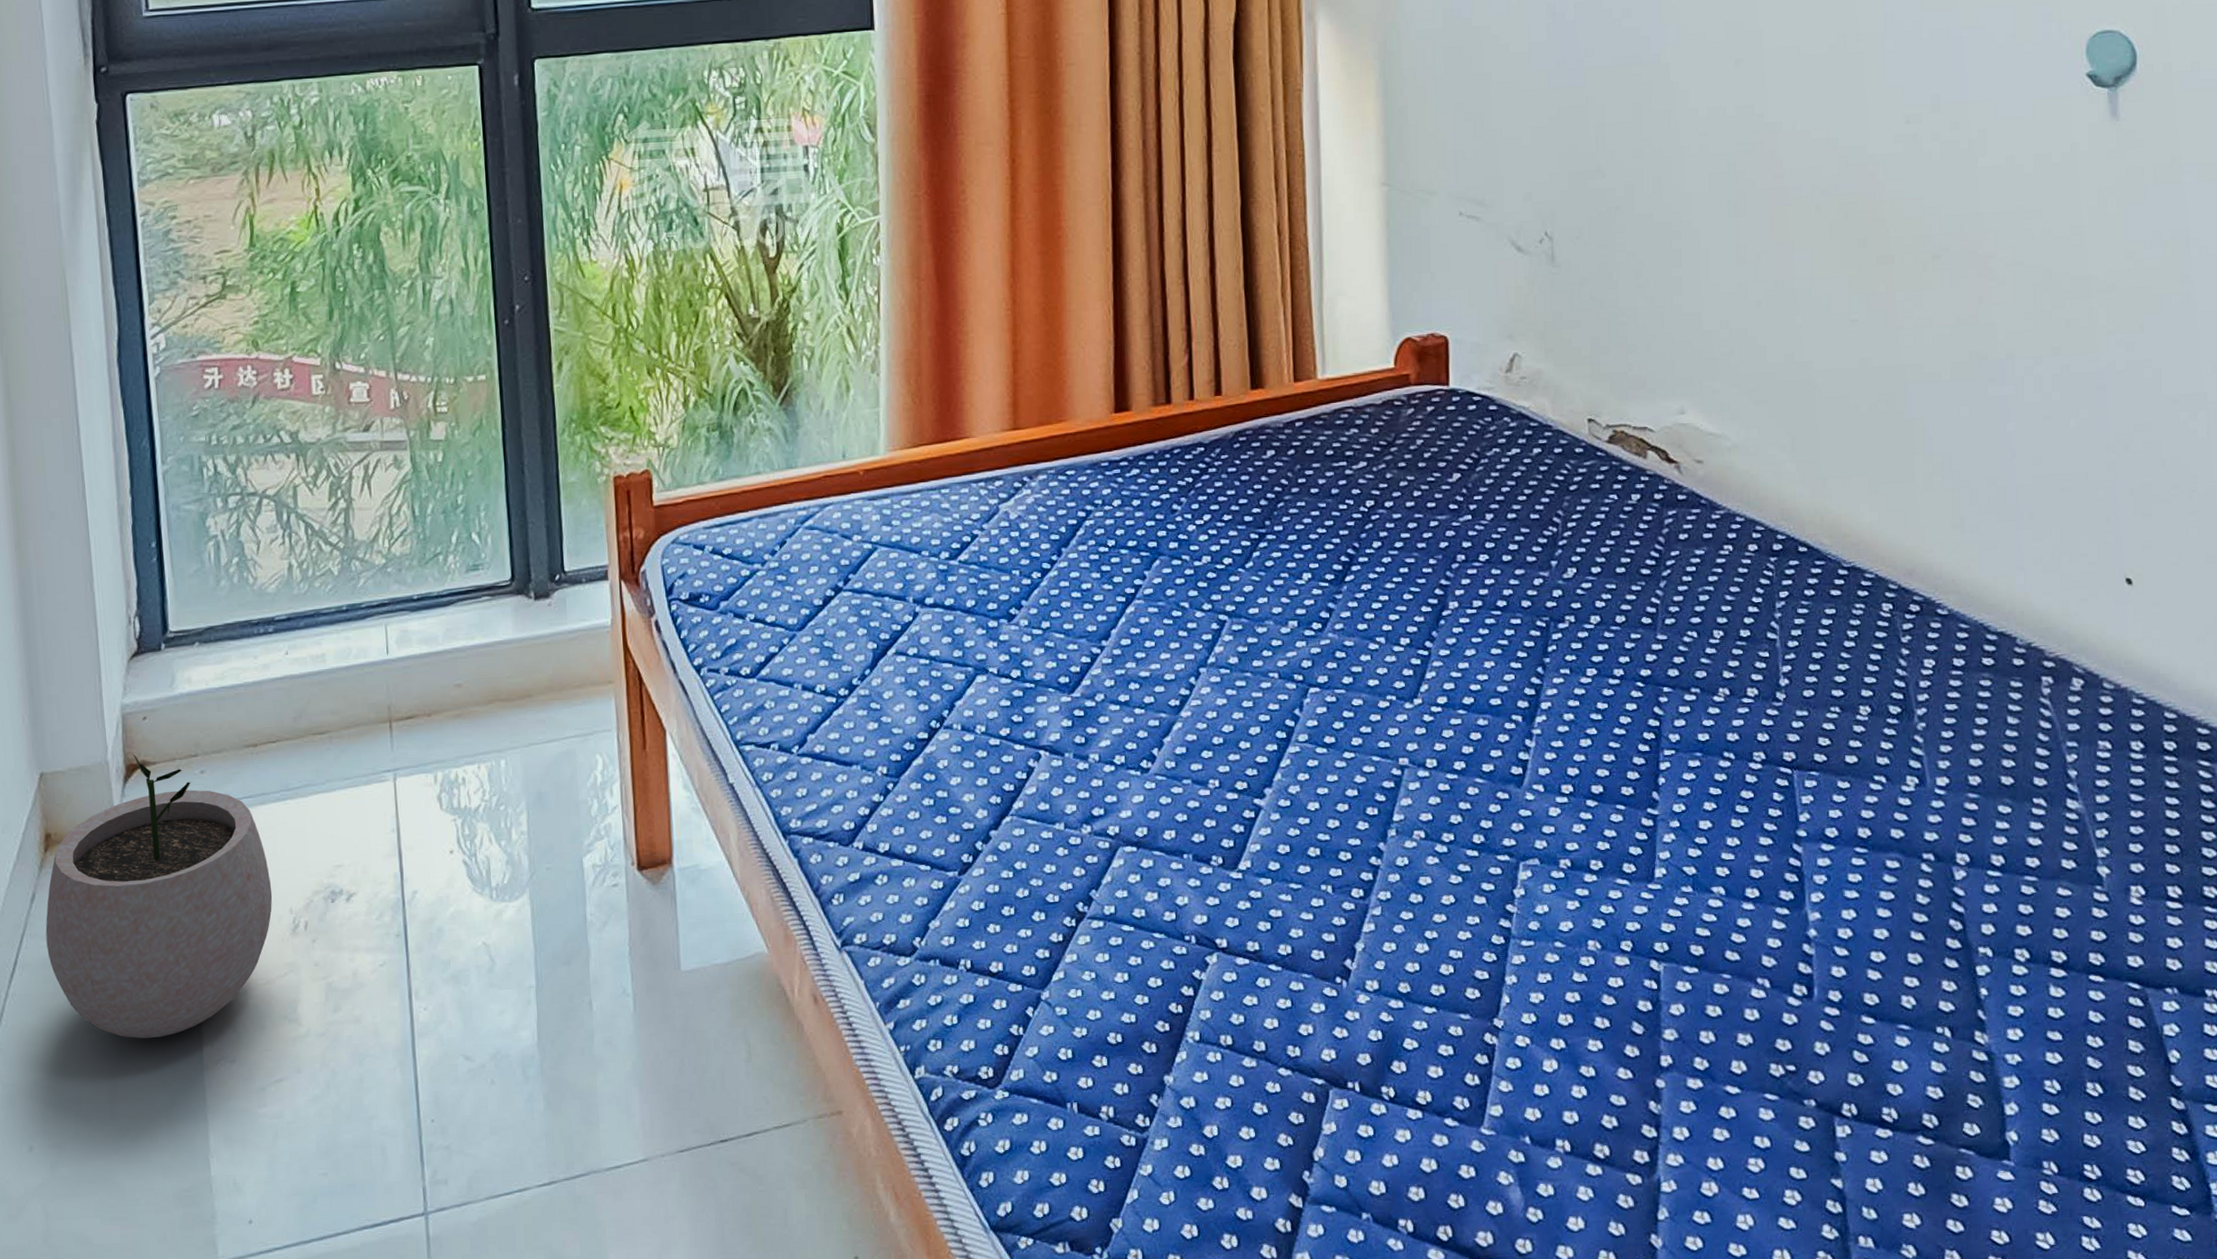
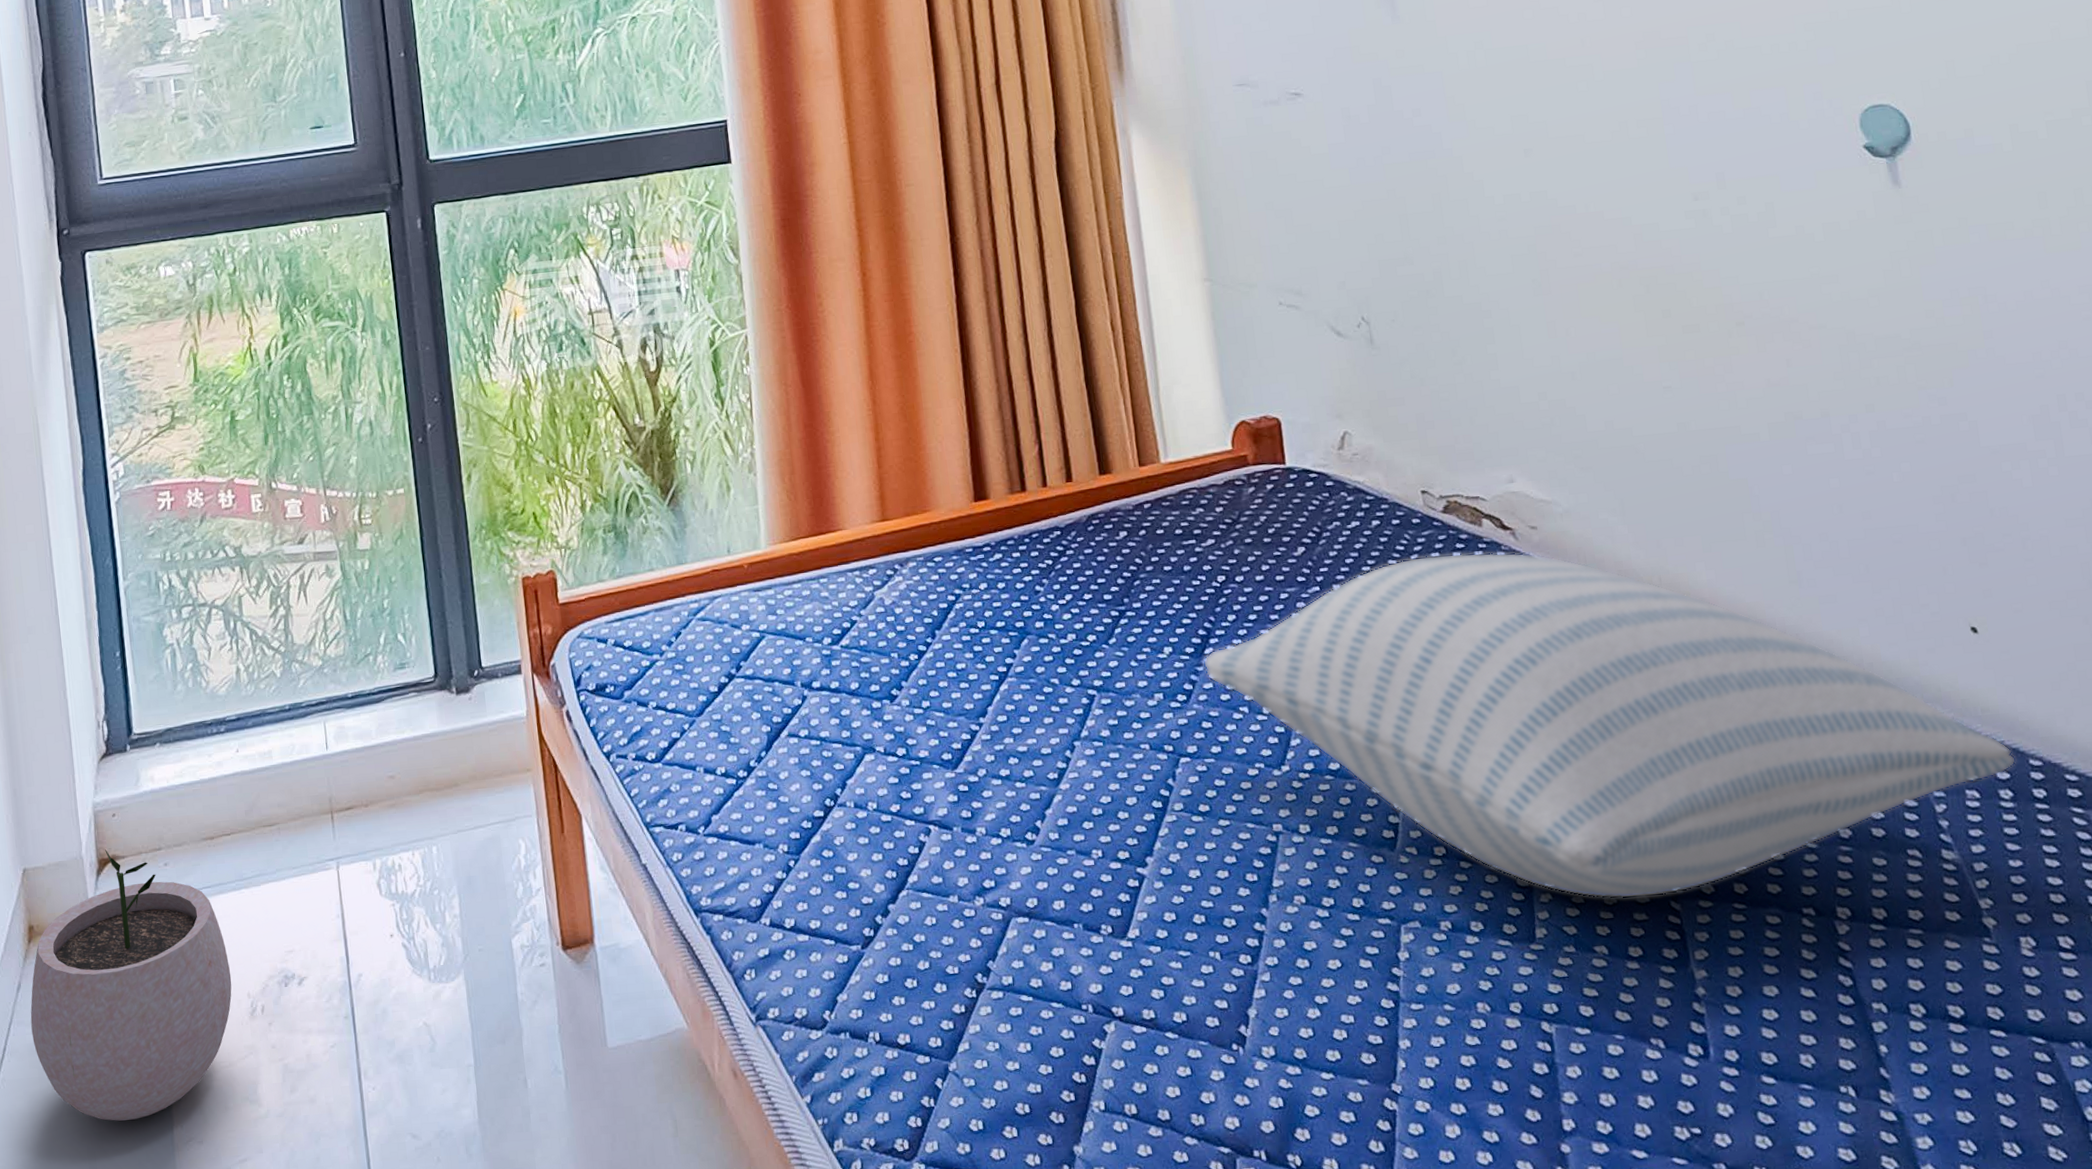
pillow: none [1342,485,2152,841] -> present [1203,552,2017,899]

